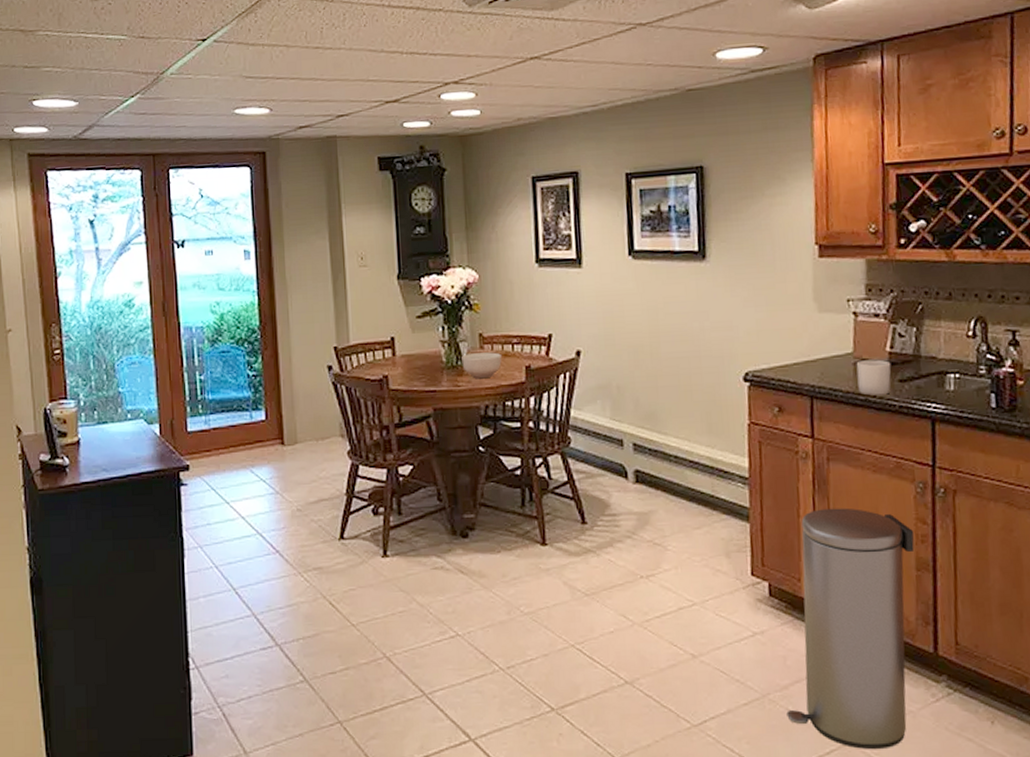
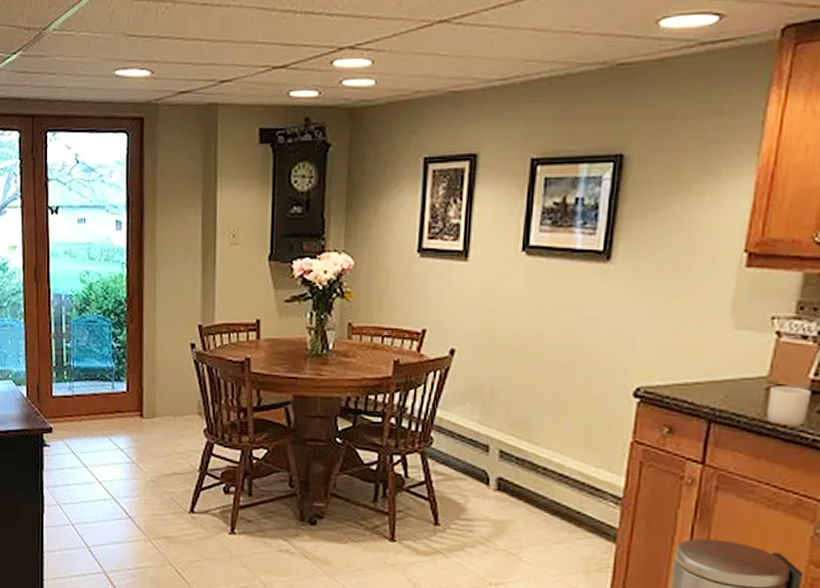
bowl: present [461,352,503,379] -> none [327,343,371,370]

